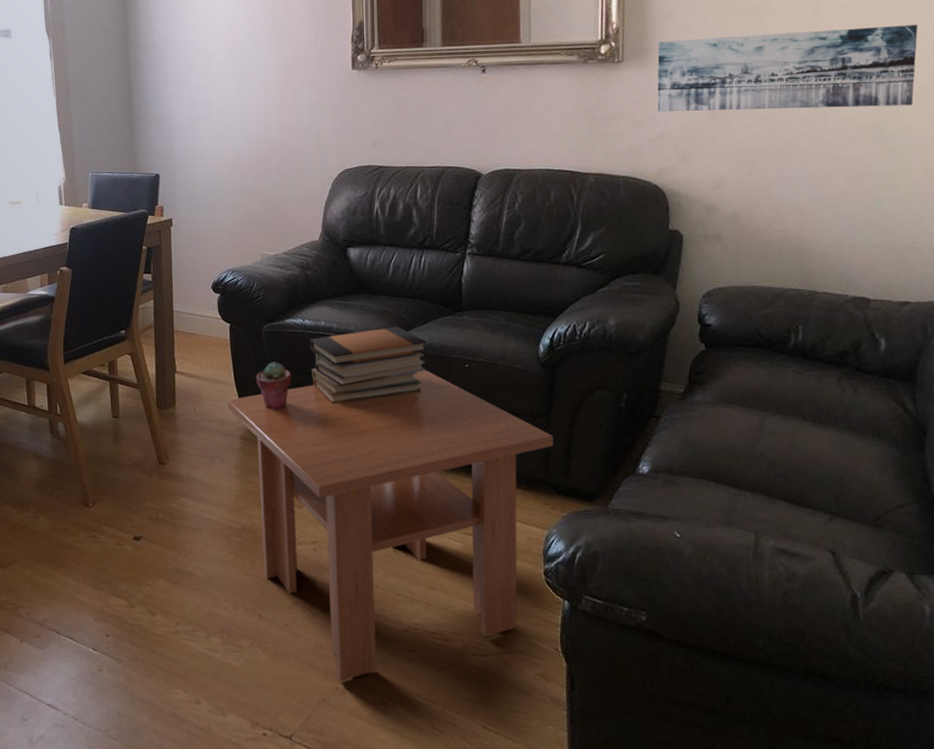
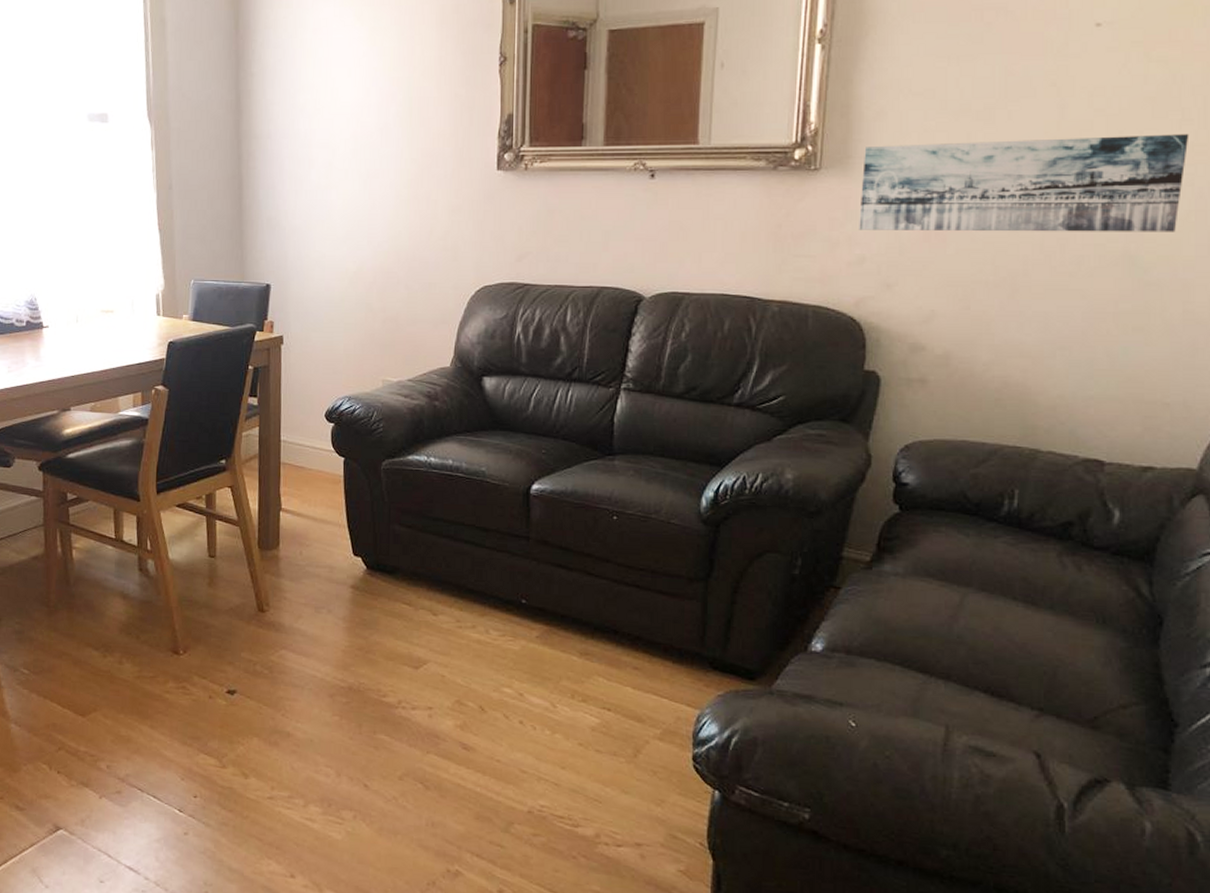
coffee table: present [228,369,554,681] -> none [338,519,712,863]
potted succulent: present [255,362,291,410] -> none [371,503,412,557]
book stack: present [310,327,428,404] -> none [435,469,570,554]

